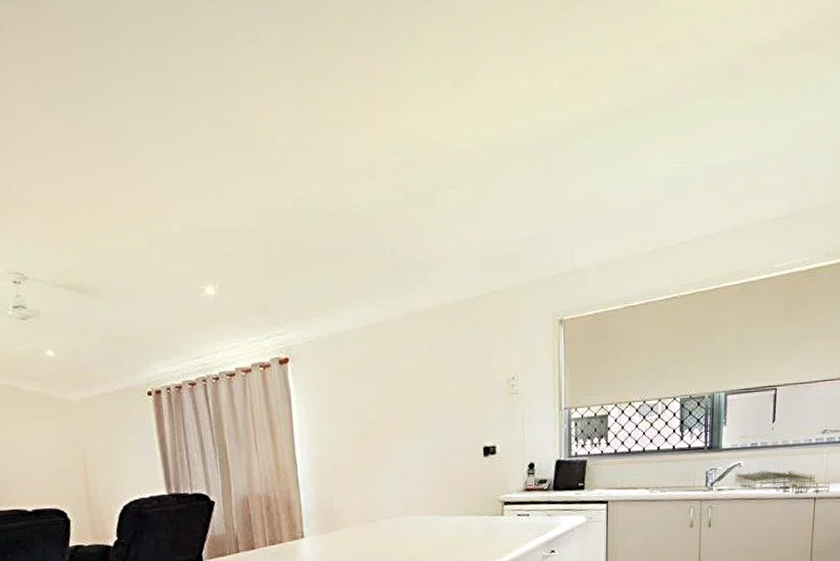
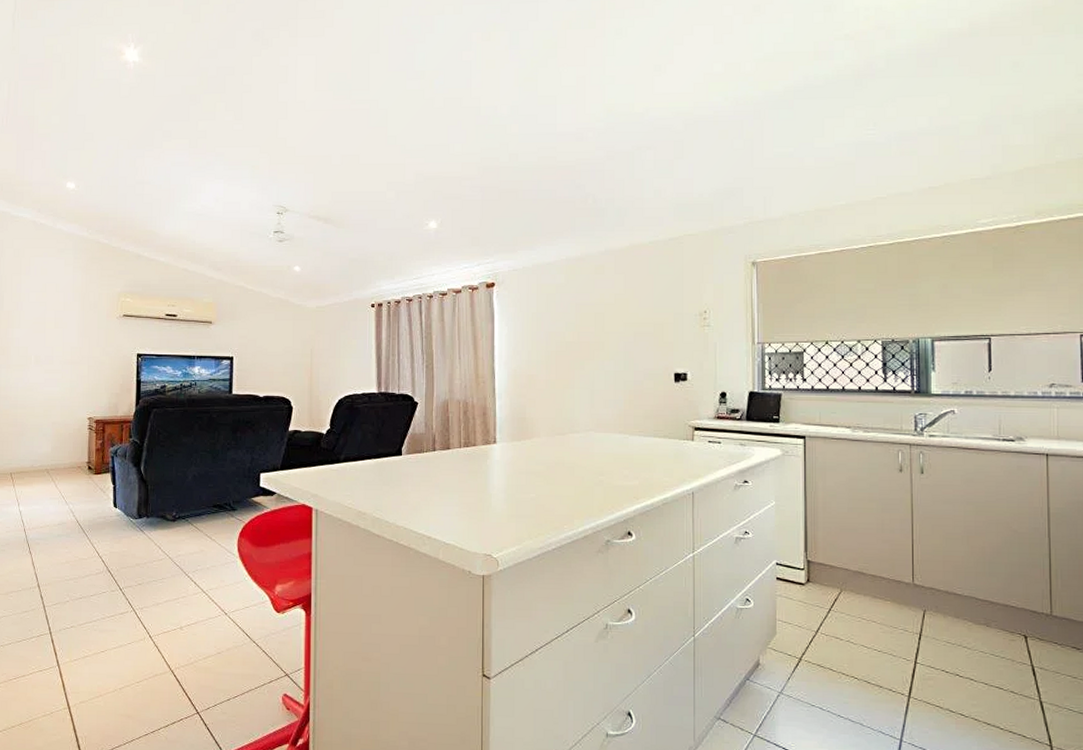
dish rack: present [735,470,831,494] -> none [949,419,1065,449]

